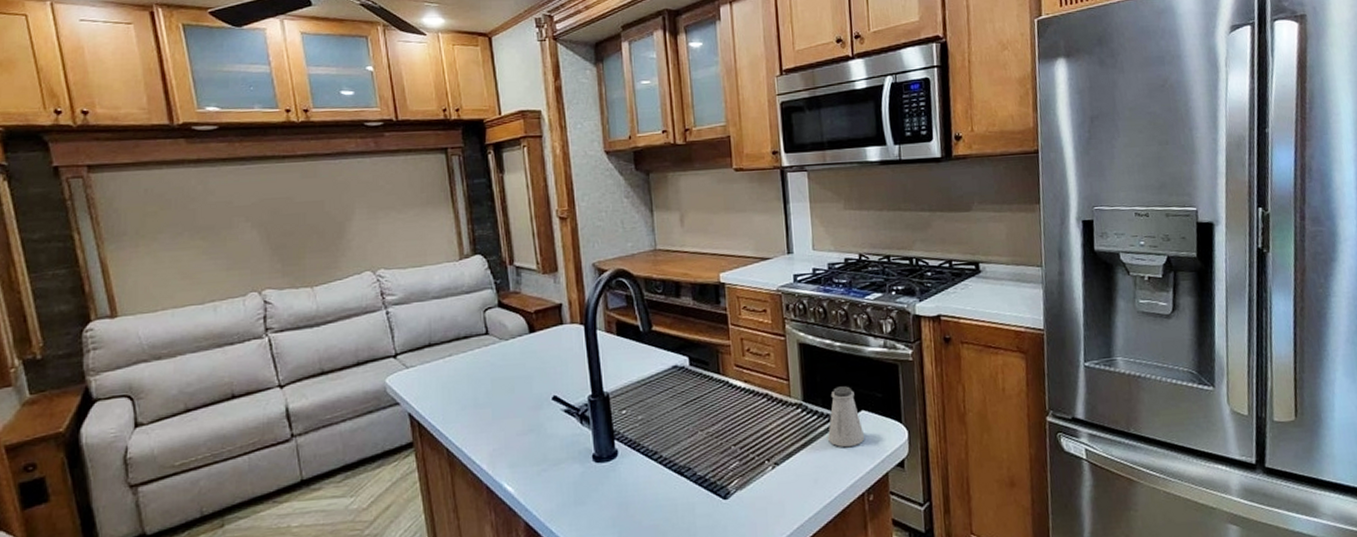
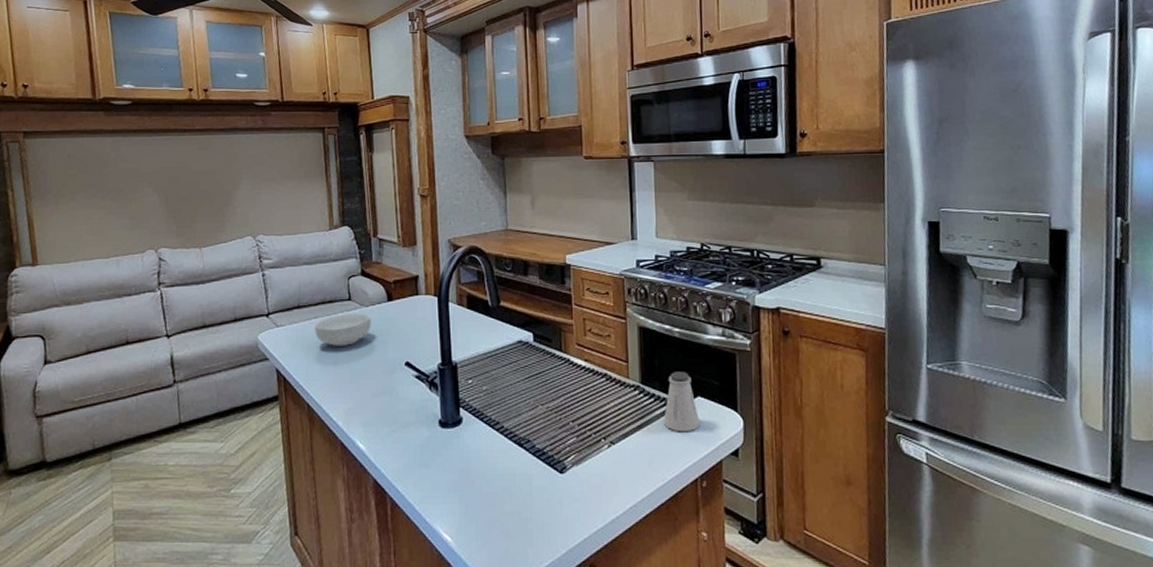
cereal bowl: none [449,347,512,385] -> present [314,313,371,346]

